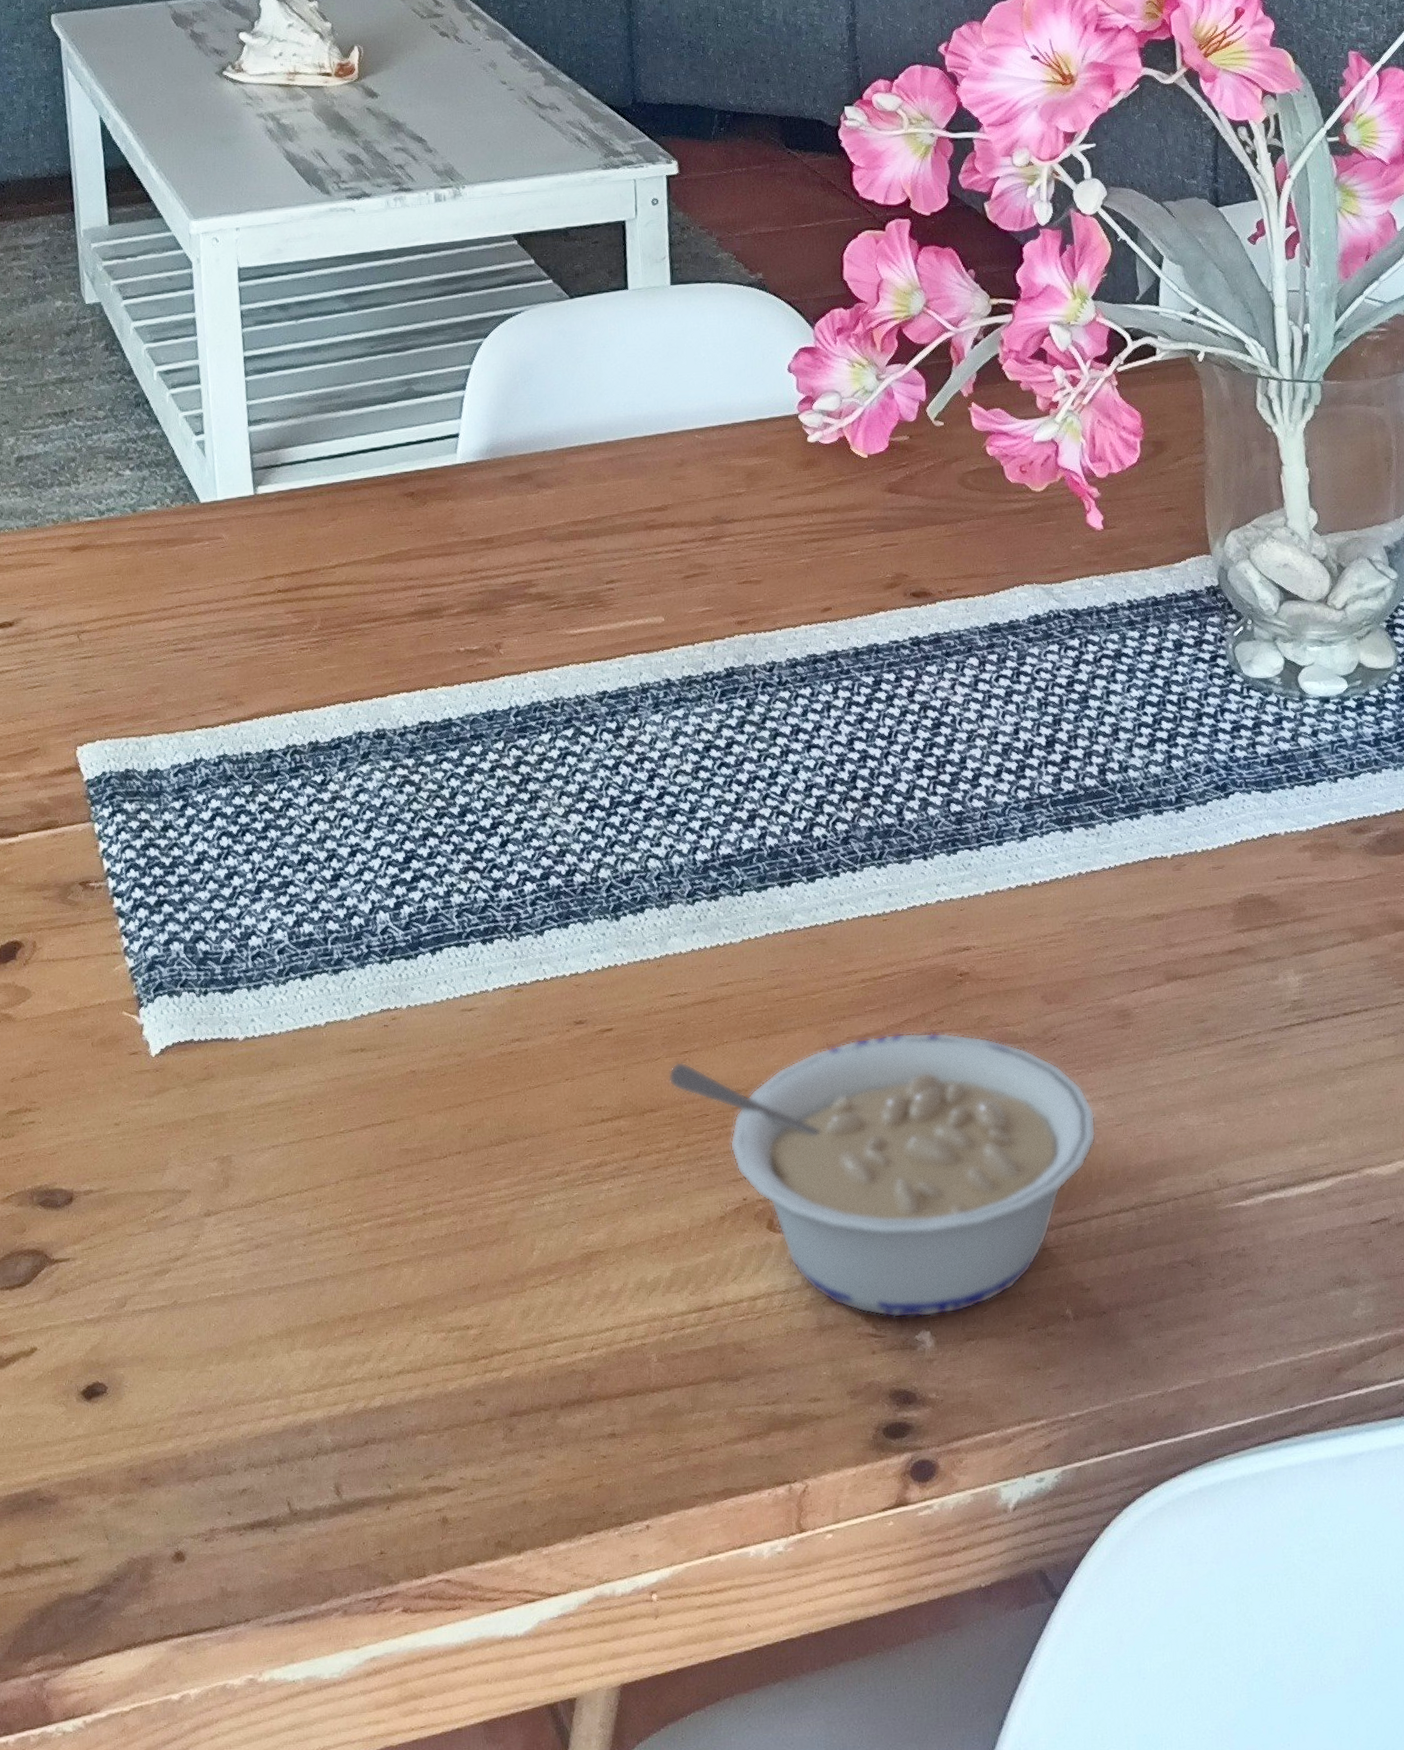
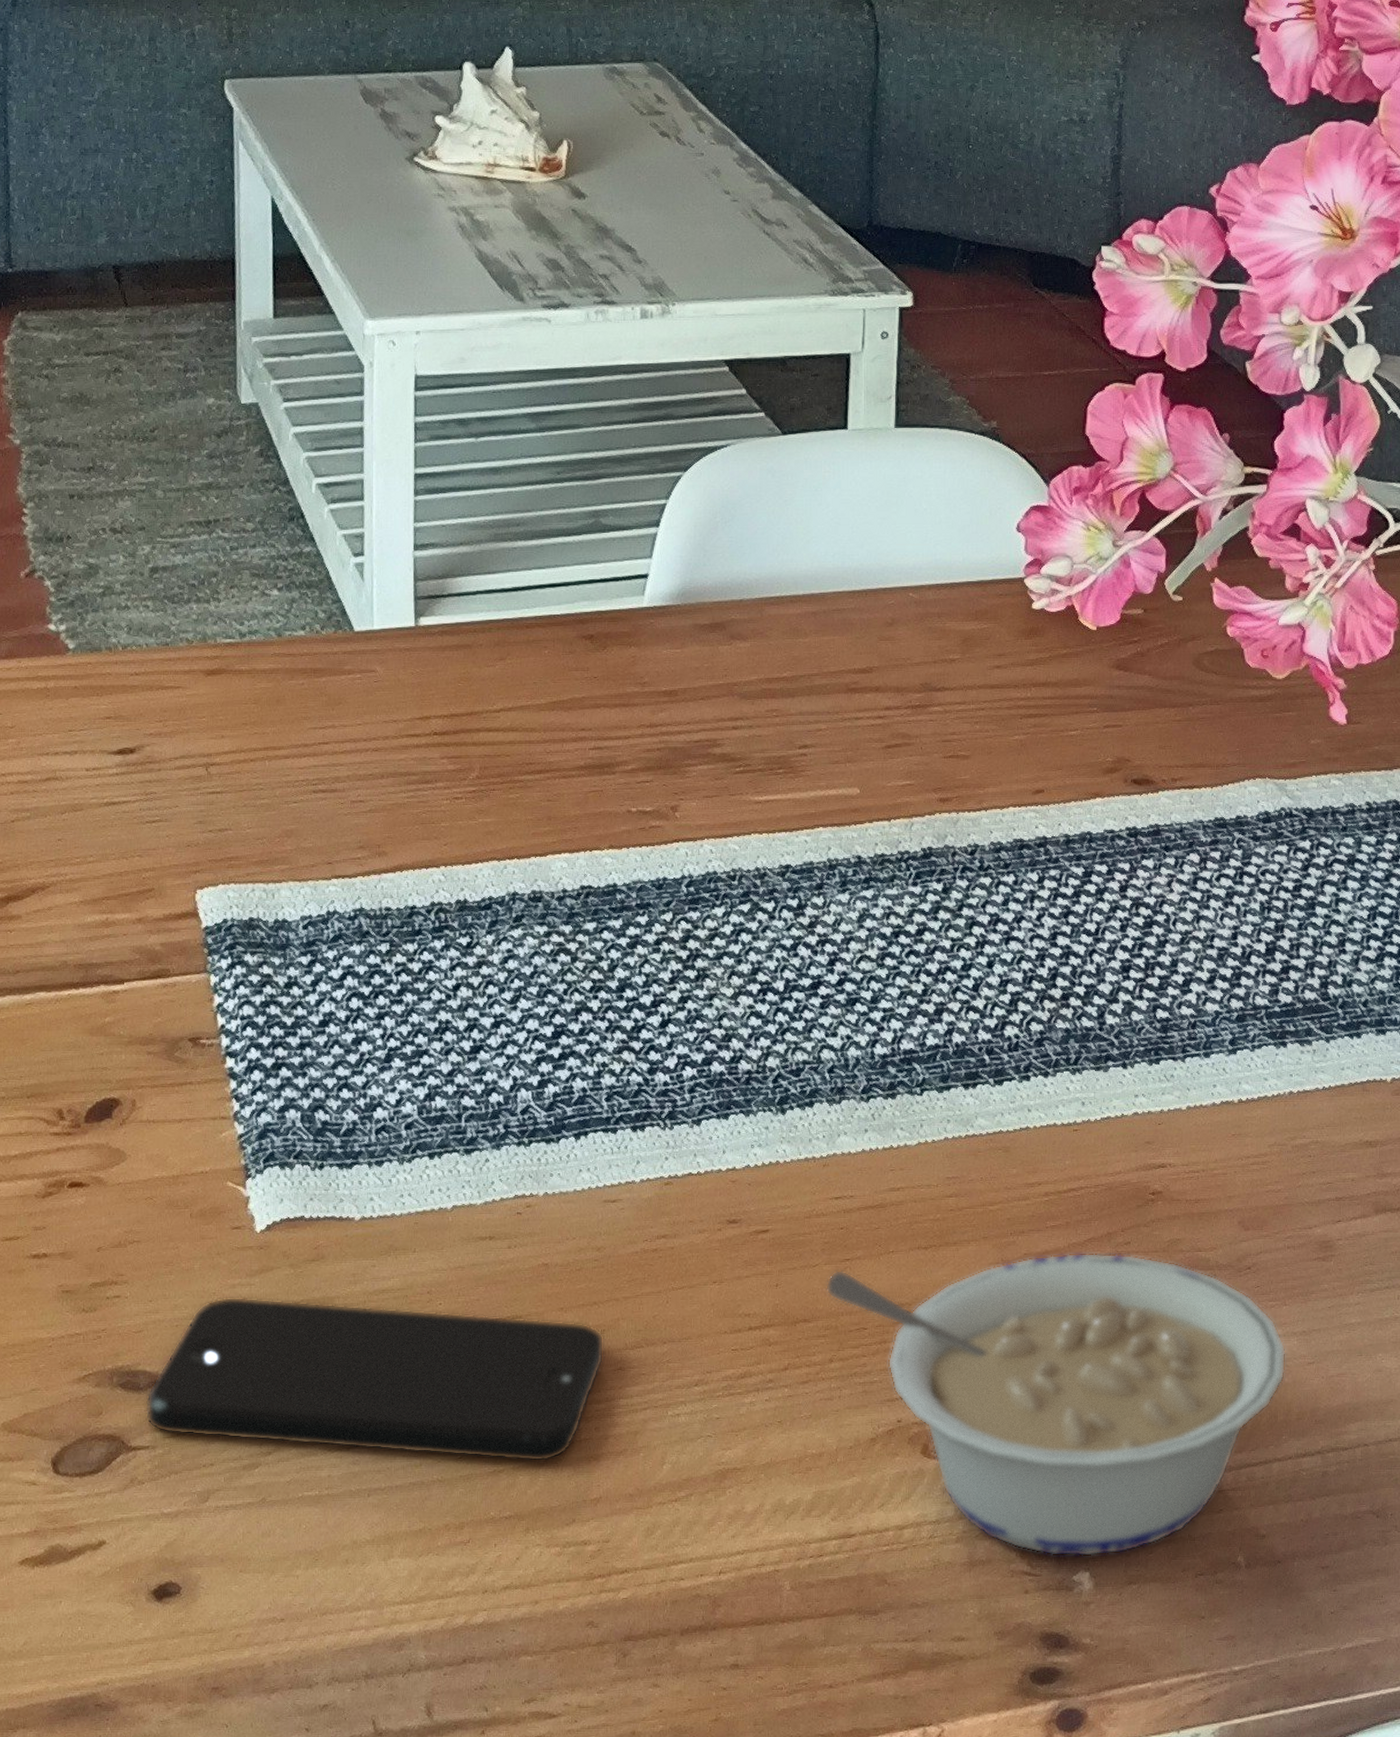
smartphone: none [64,1116,473,1255] -> present [146,1297,604,1462]

